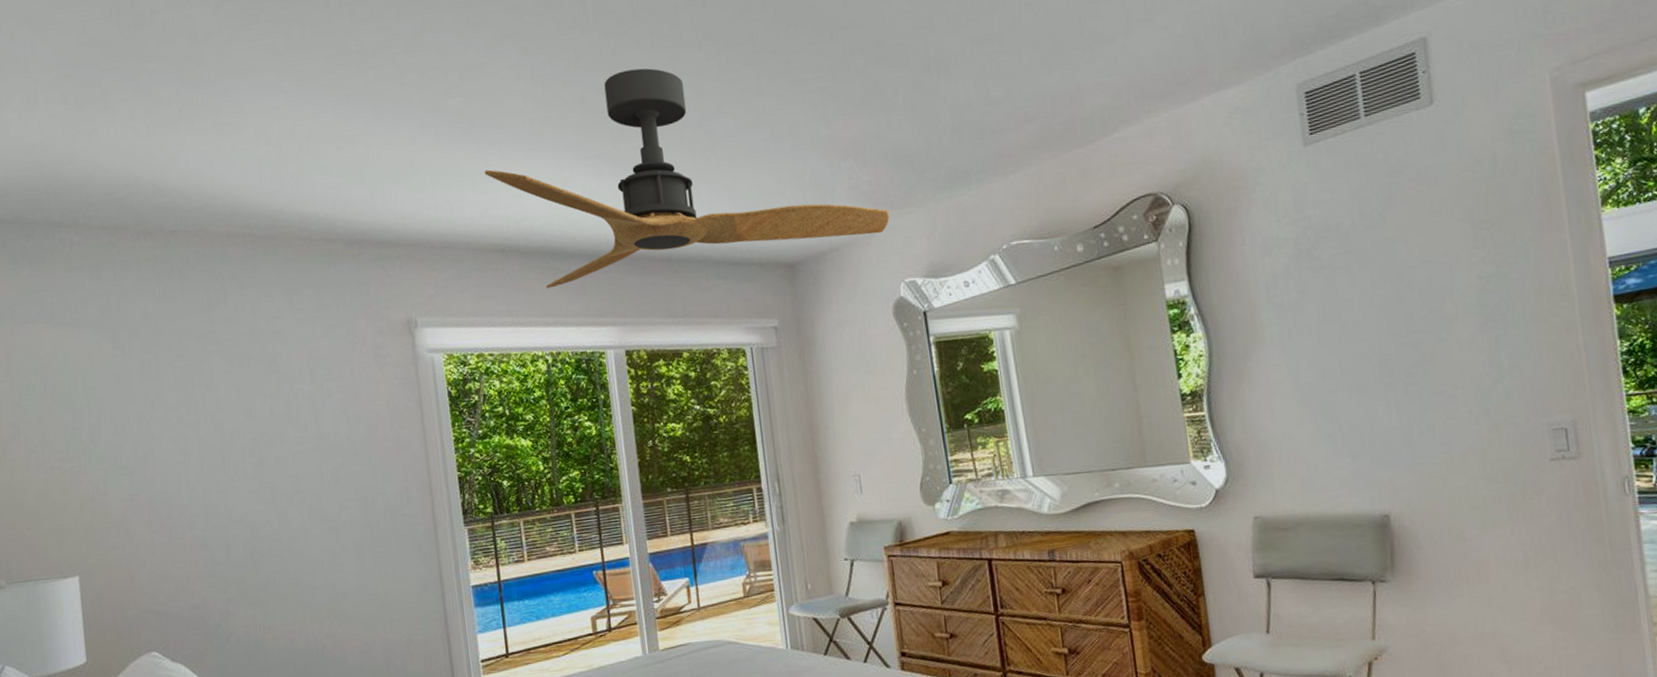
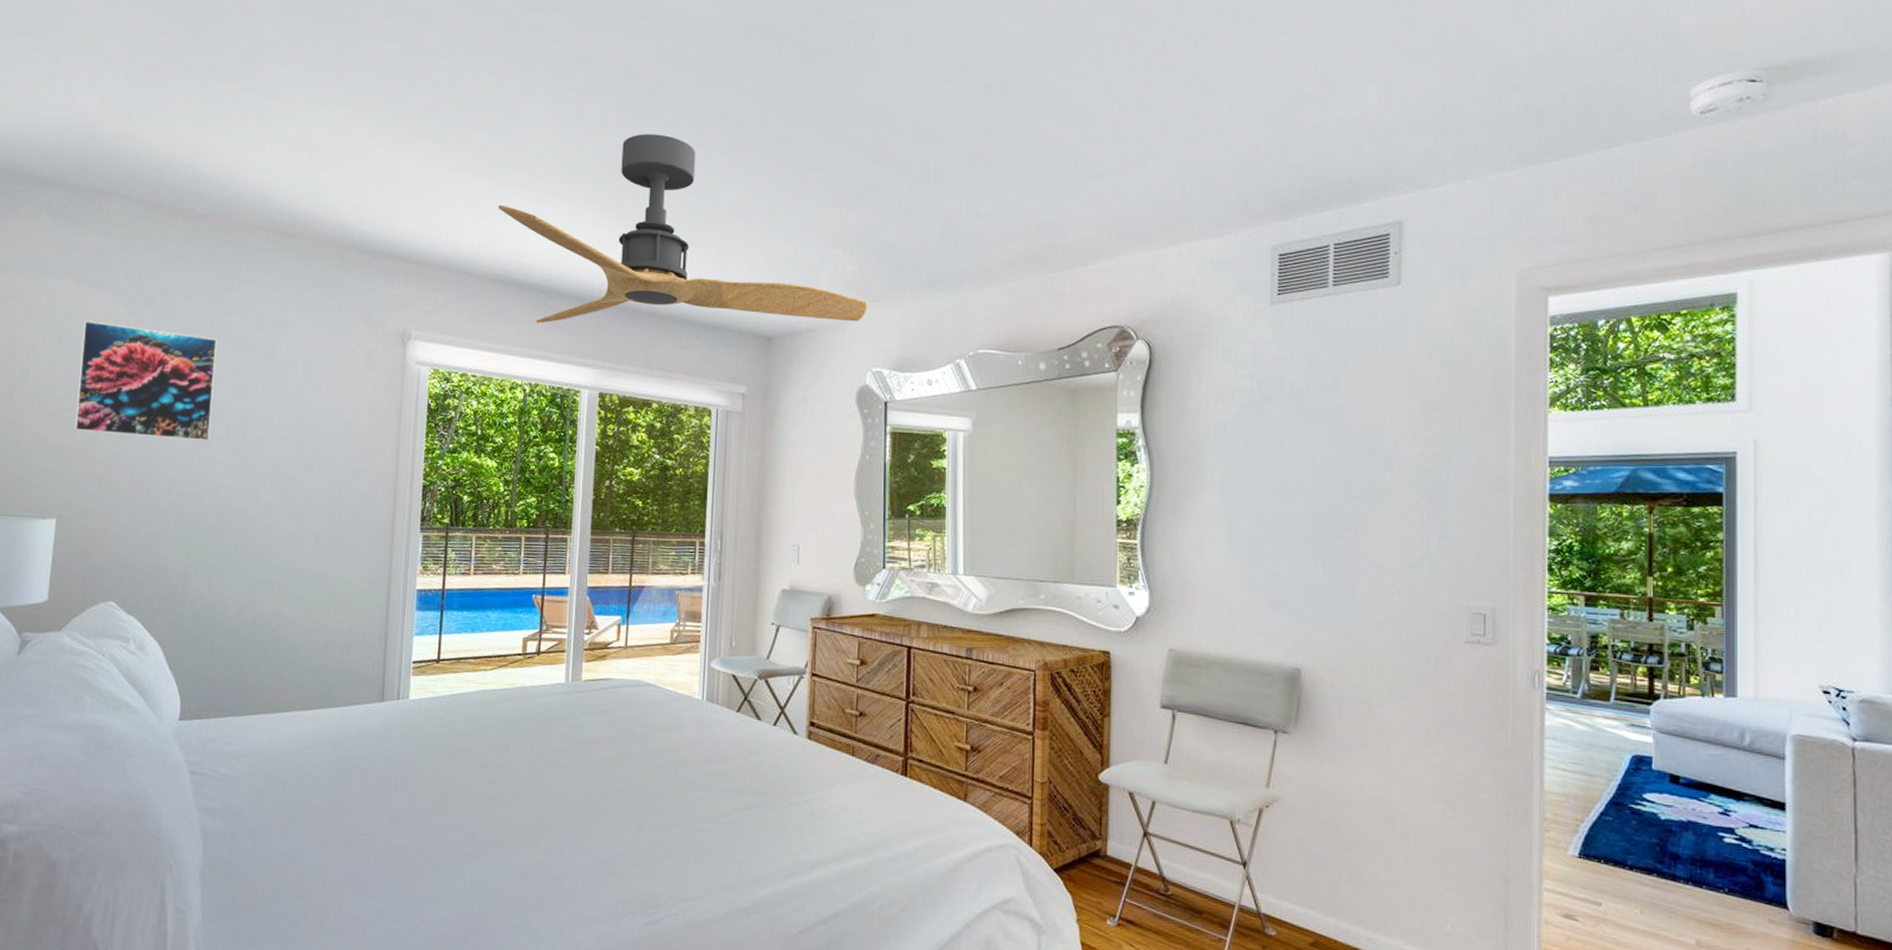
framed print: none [66,359,225,482] -> present [74,320,218,442]

